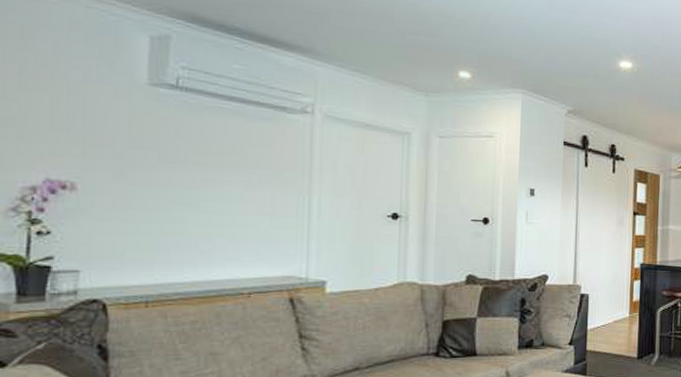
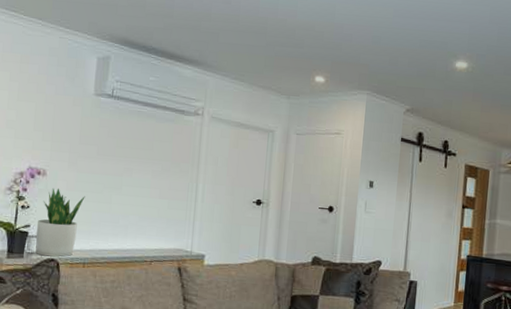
planter: none [64,206,143,297] -> present [35,188,85,257]

